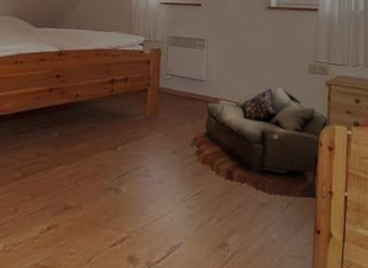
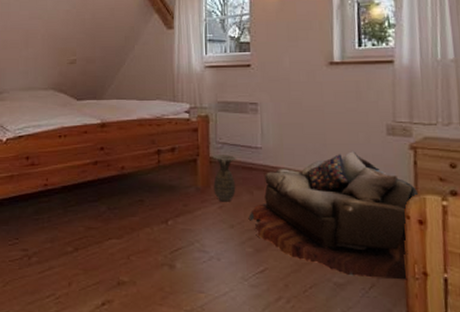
ceramic jug: none [161,85,184,130] -> present [212,155,237,202]

